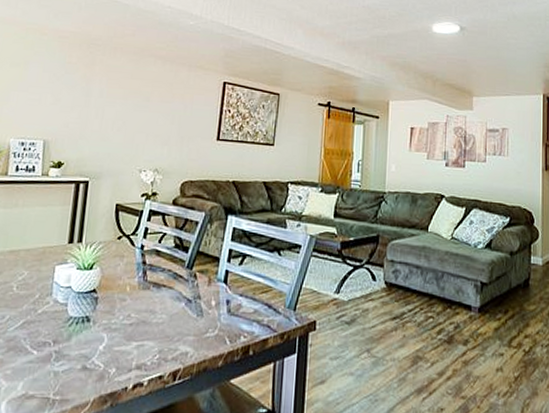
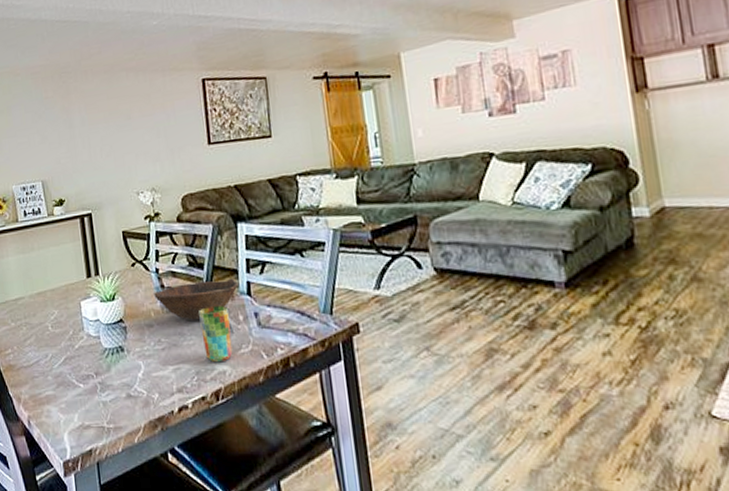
bowl: none [134,263,217,300] -> present [154,278,238,320]
cup: none [171,289,204,344] -> present [199,306,233,363]

